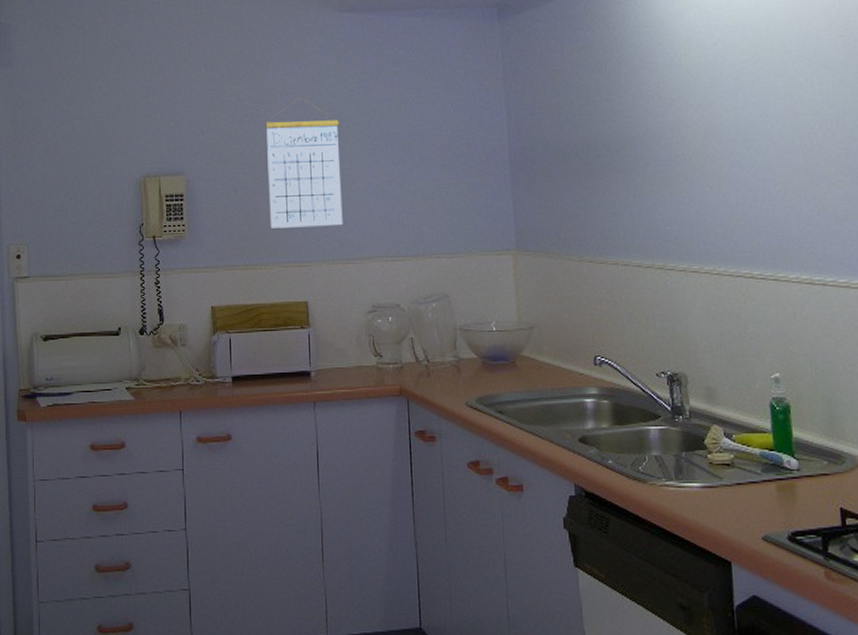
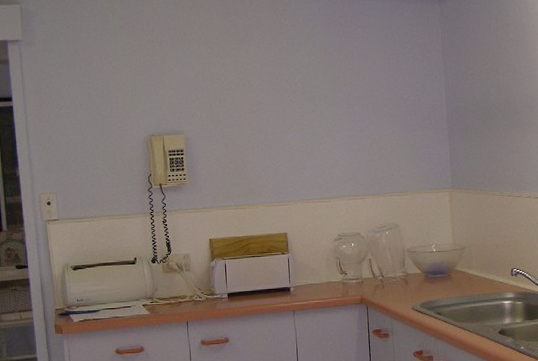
calendar: present [265,98,343,228] -> none [249,69,314,176]

